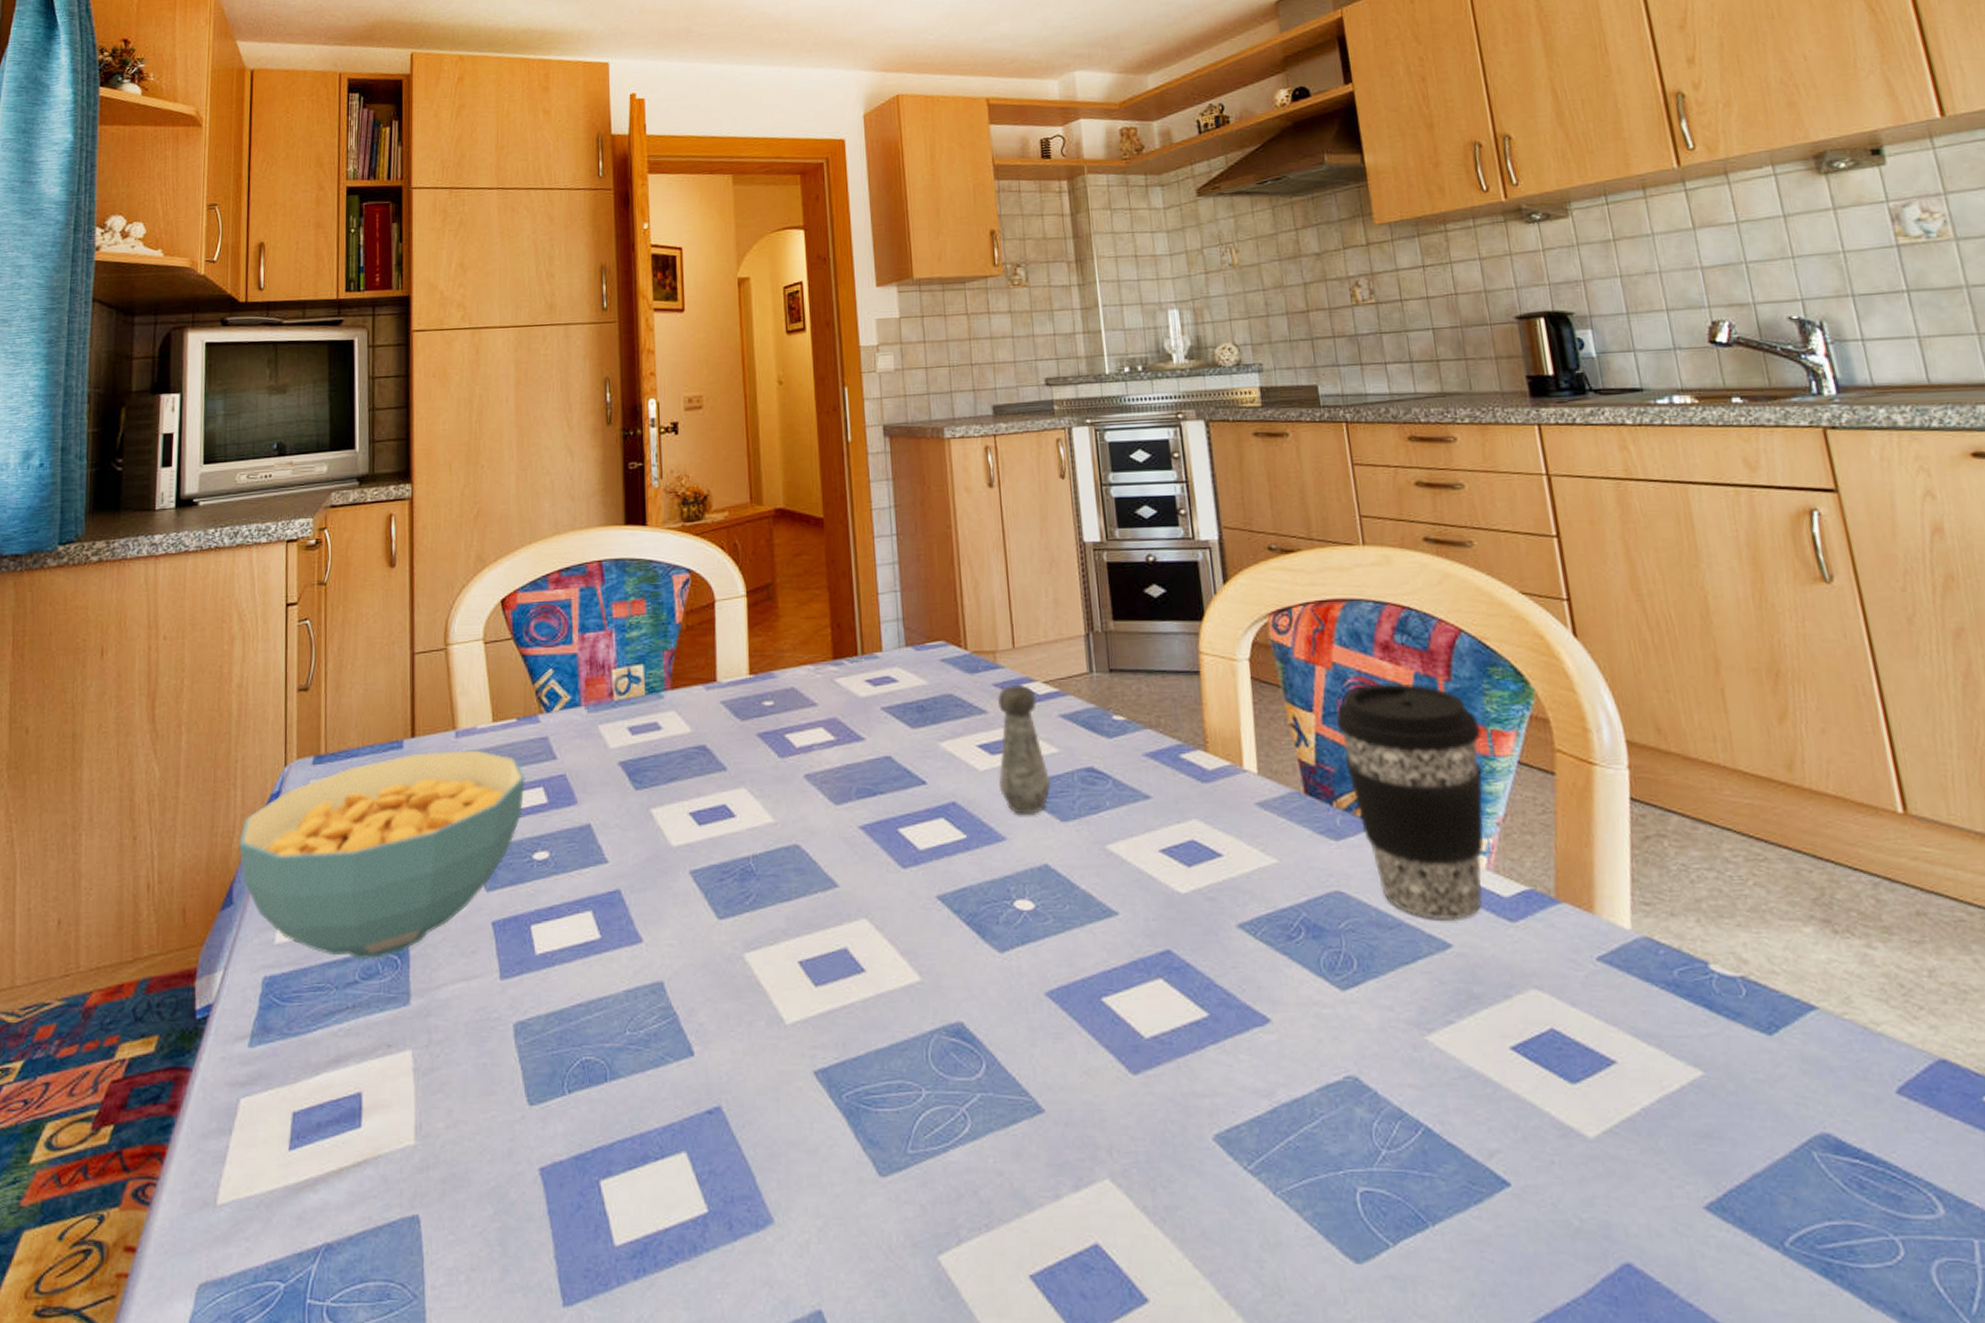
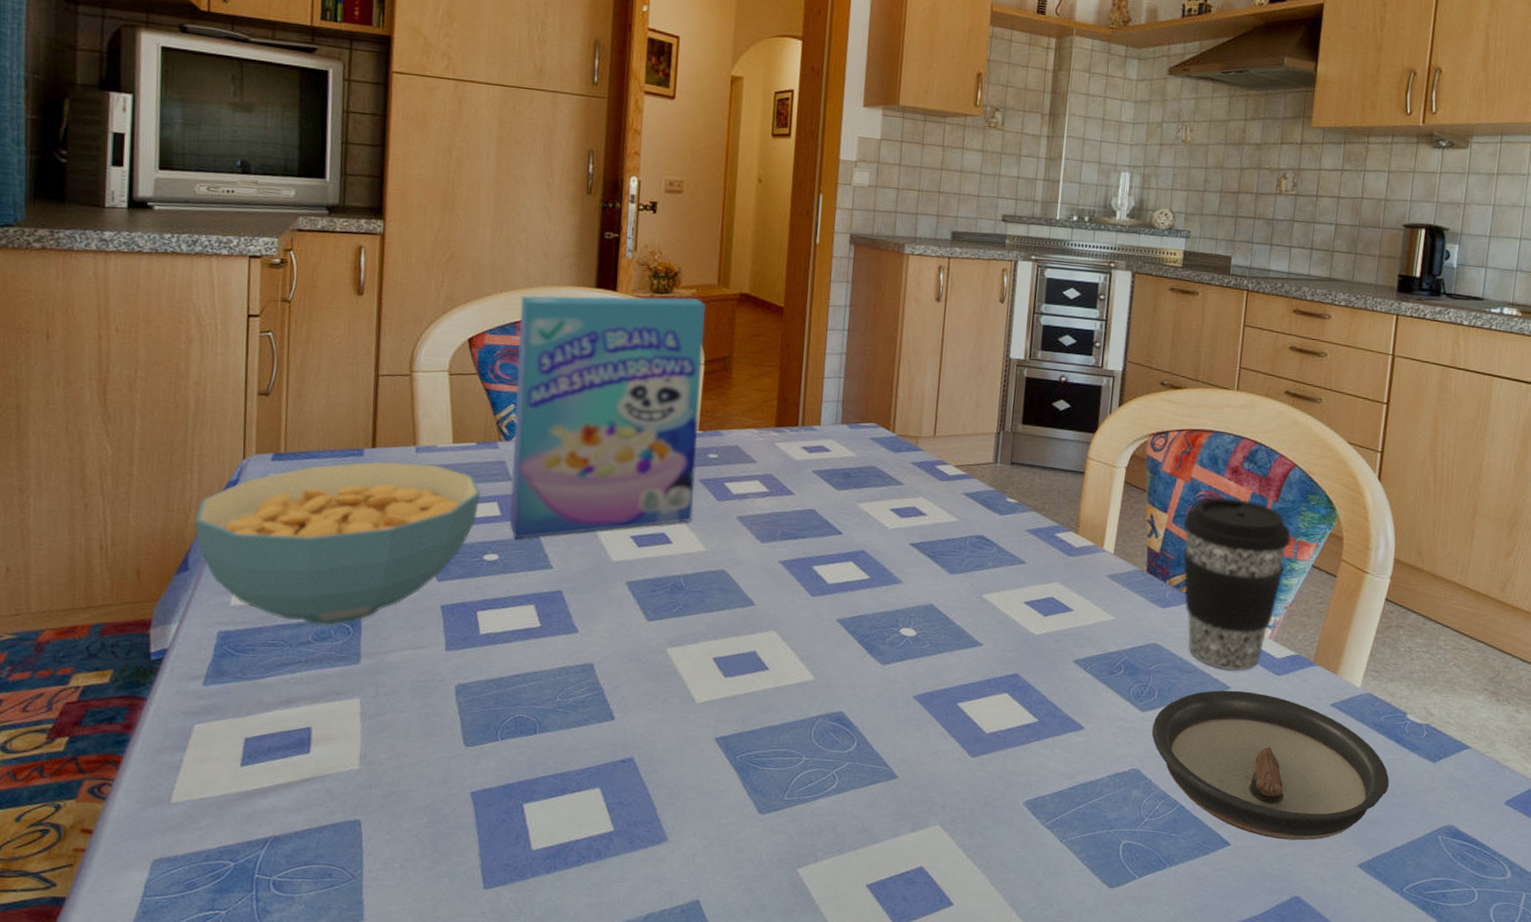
cereal box: none [550,522,755,830] -> present [510,295,705,539]
salt shaker: present [997,685,1051,814] -> none [903,465,947,566]
saucer: none [1360,949,1715,1172] -> present [1151,690,1389,841]

